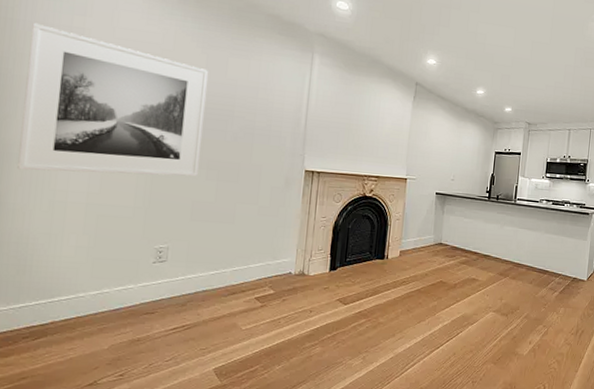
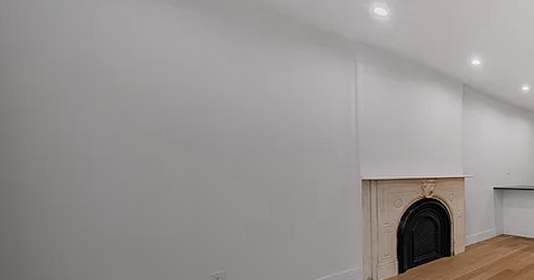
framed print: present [17,22,208,177] -> none [28,48,248,212]

